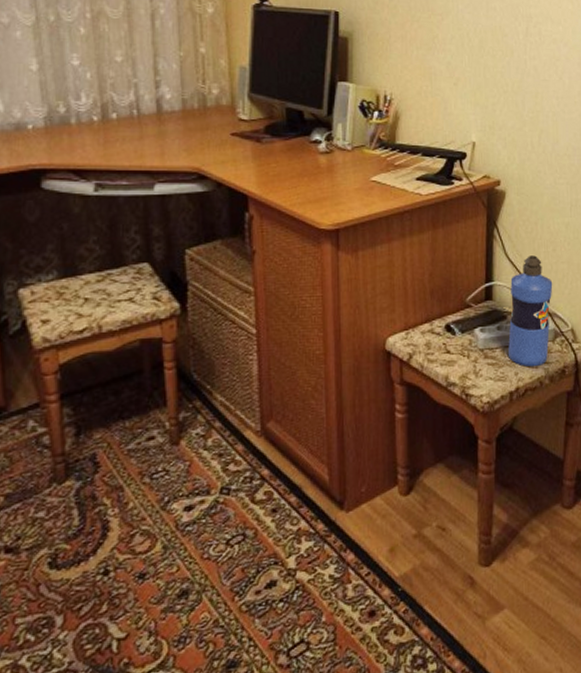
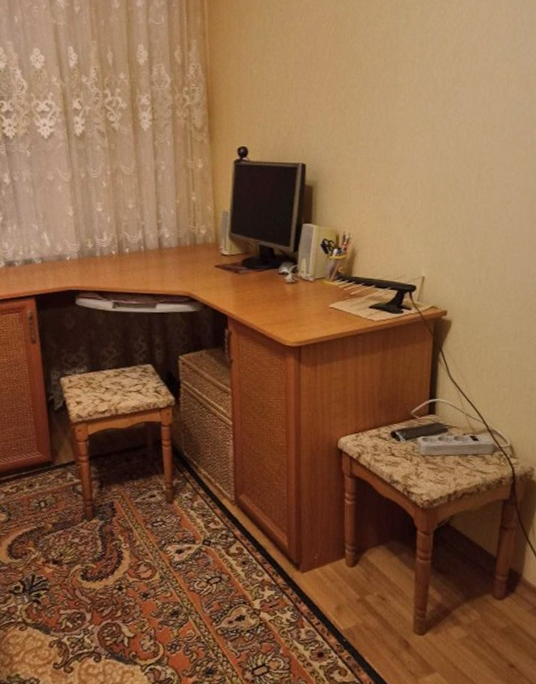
water bottle: present [508,255,553,367] -> none [448,378,494,475]

